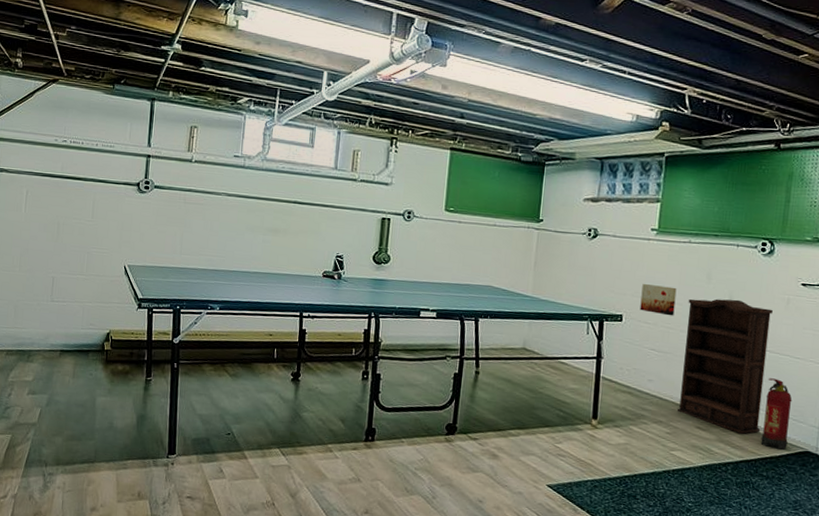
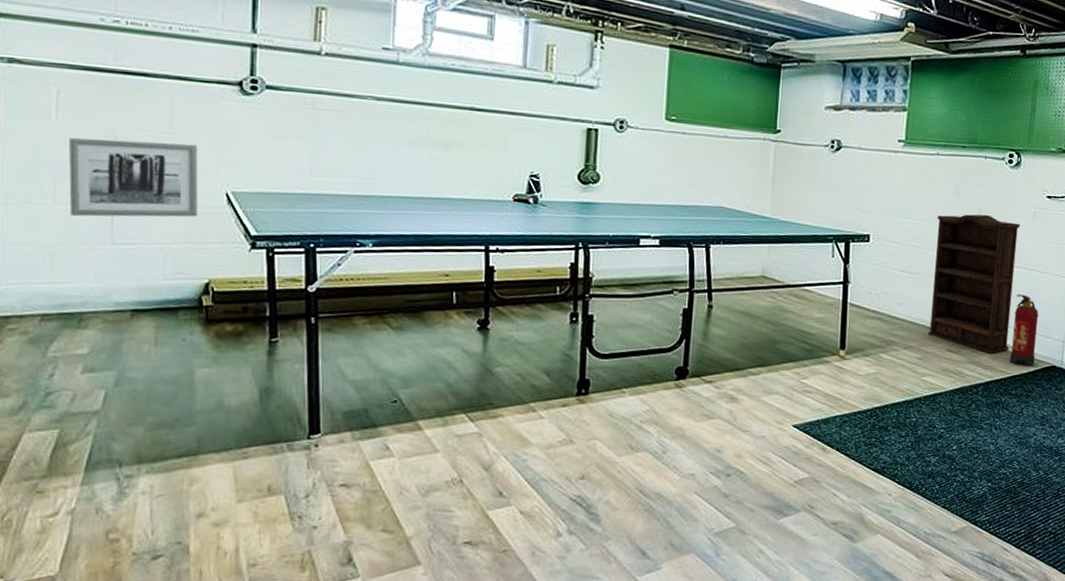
wall art: none [28,224,109,283] -> present [69,138,198,217]
wall art: present [640,283,677,316] -> none [887,199,926,234]

